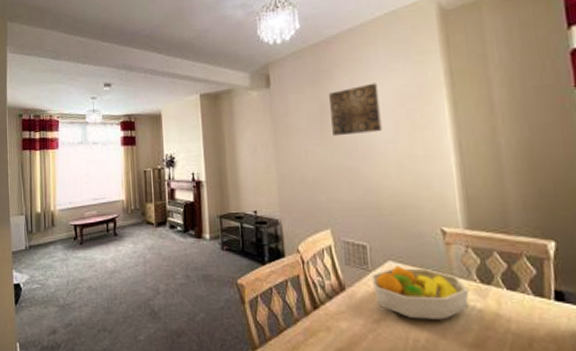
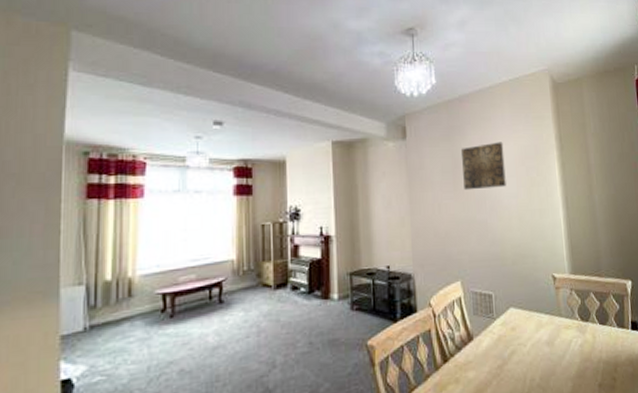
fruit bowl: present [371,265,469,320] -> none [496,311,573,360]

